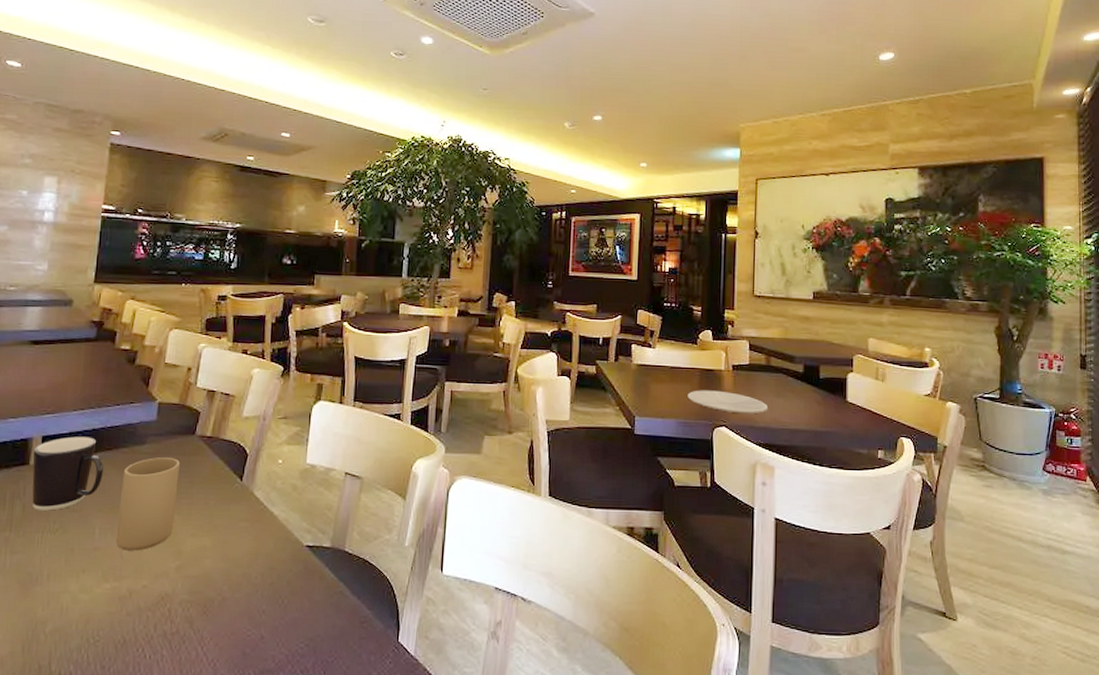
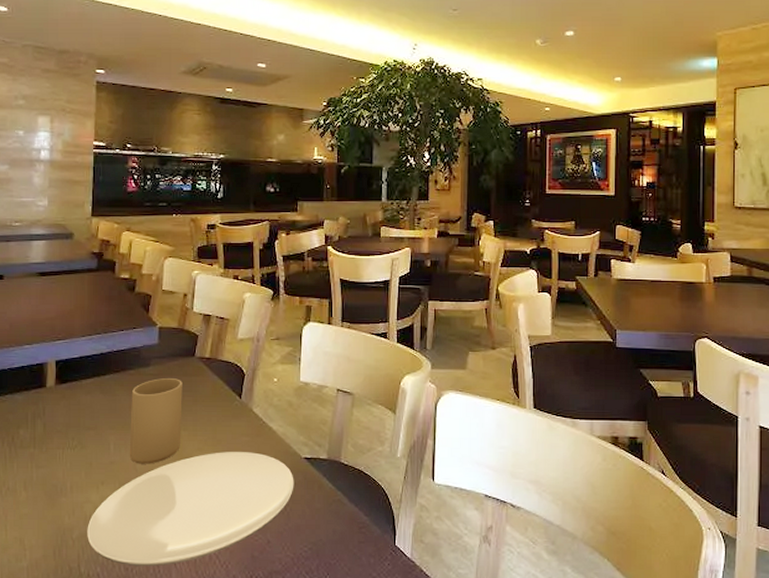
mug: present [32,436,103,511] -> none [48,360,113,429]
plate: none [61,538,294,665] -> present [87,452,294,567]
plate: present [687,390,769,414] -> none [669,302,751,325]

